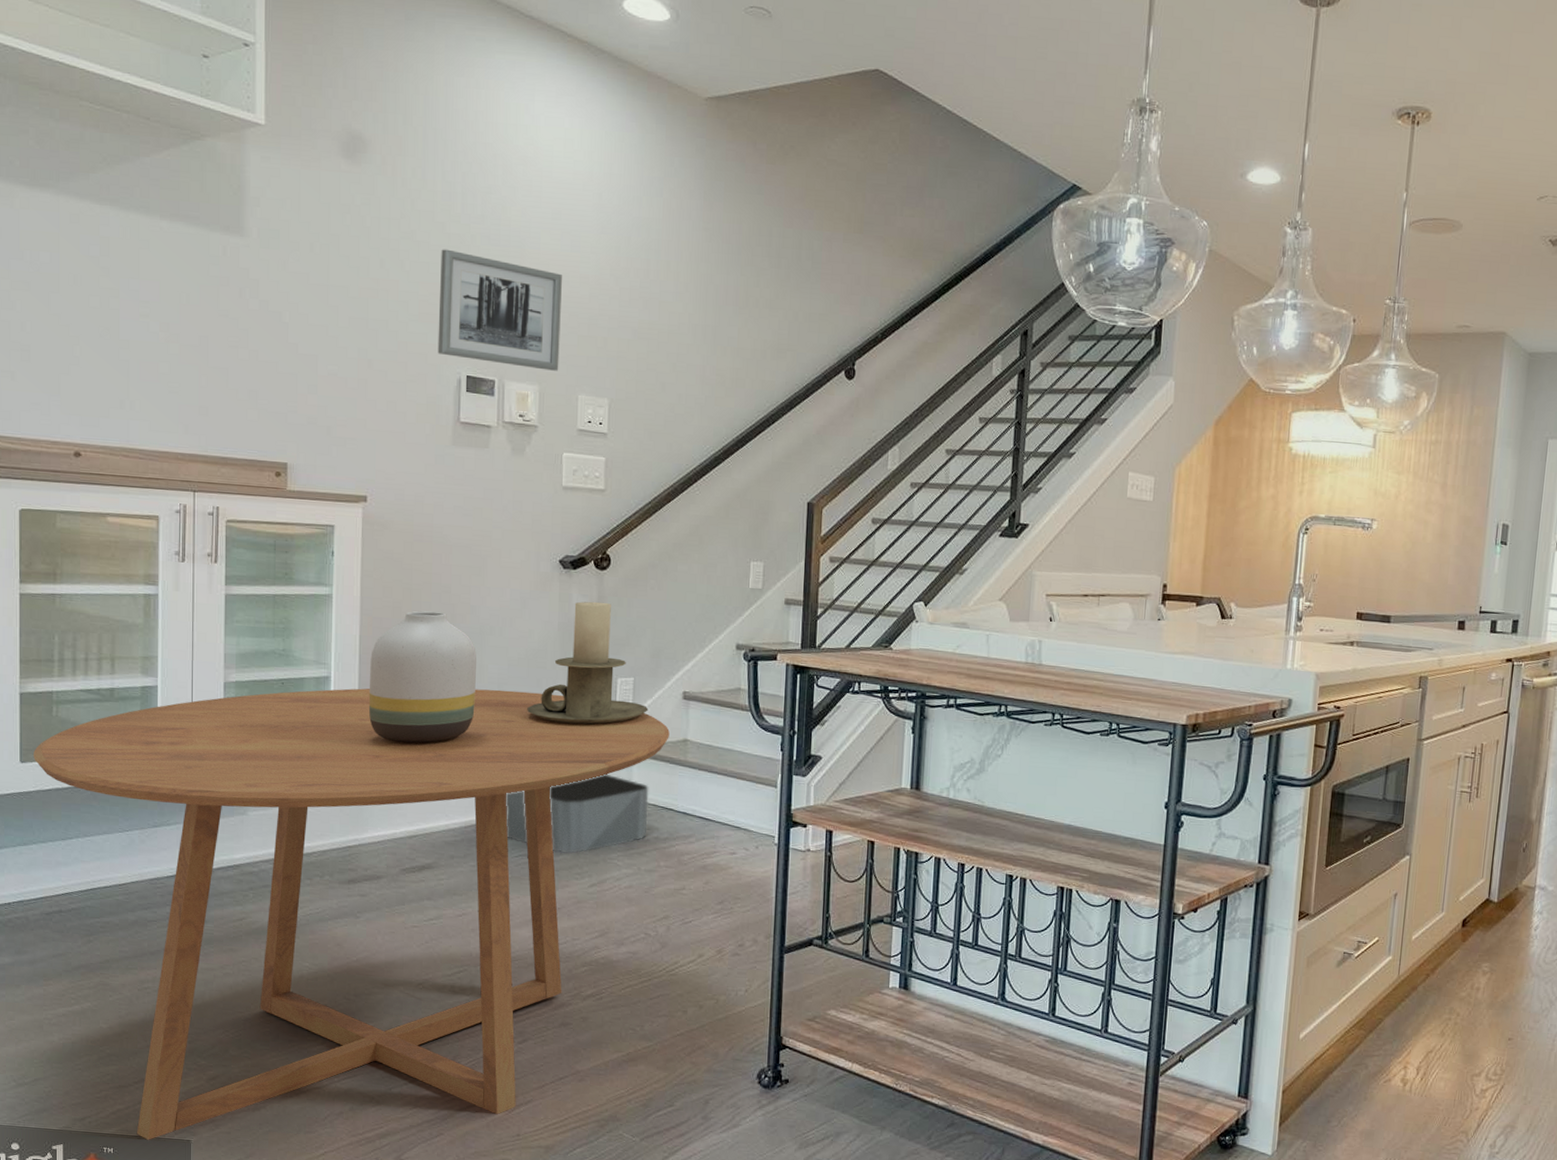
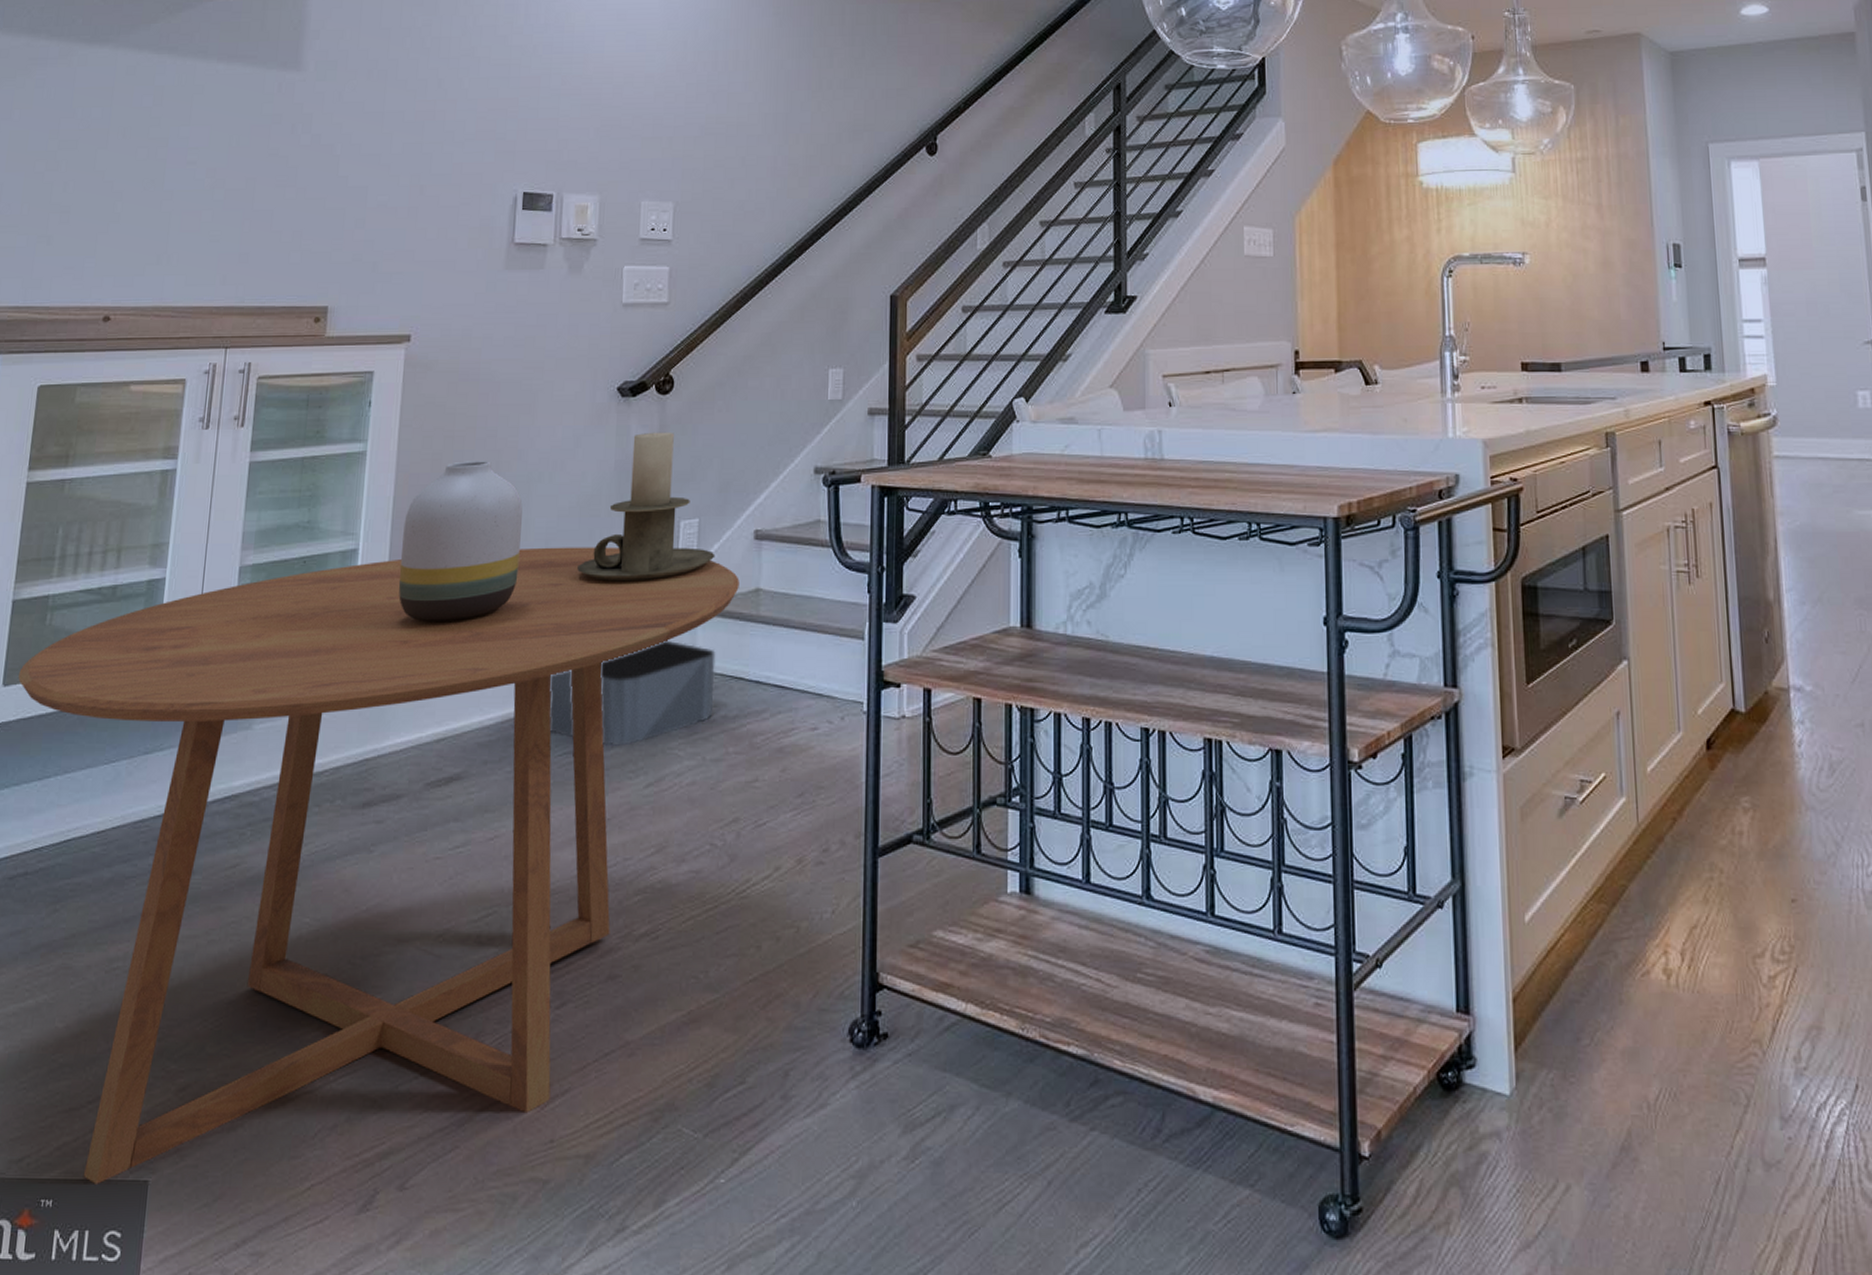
wall art: present [437,249,562,371] -> none [493,62,626,178]

